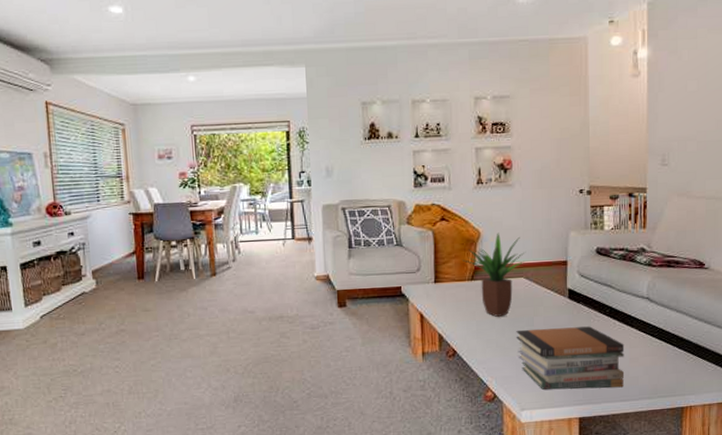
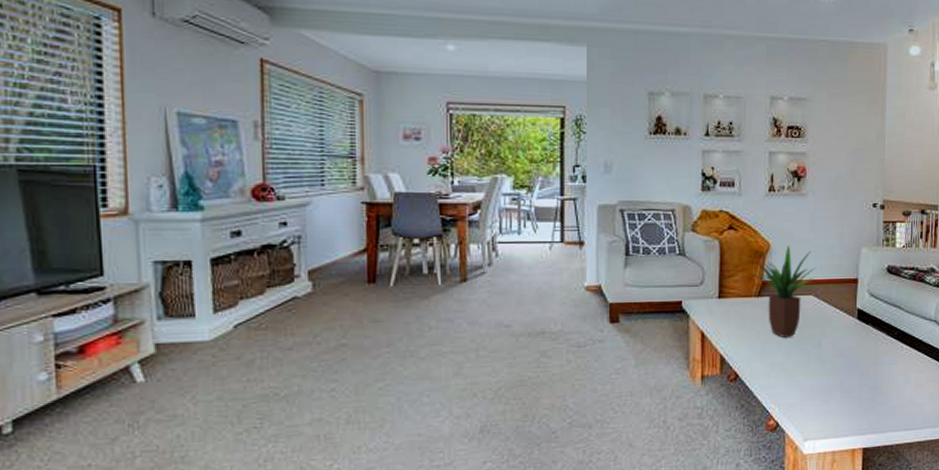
book stack: present [516,326,625,390] -> none [802,349,911,418]

